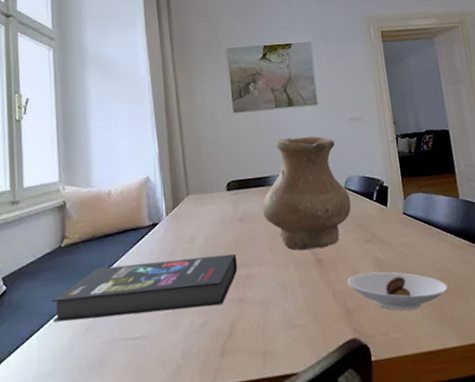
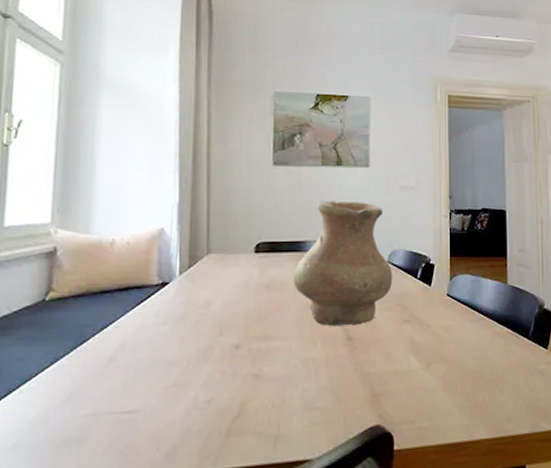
book: present [51,253,238,322] -> none [25,324,258,388]
saucer: present [347,271,448,311] -> none [378,355,483,399]

